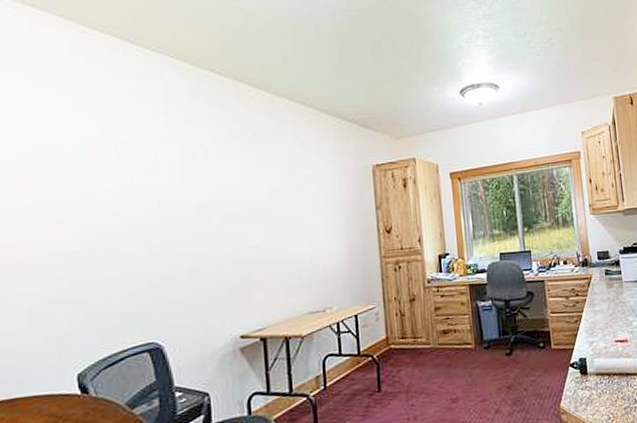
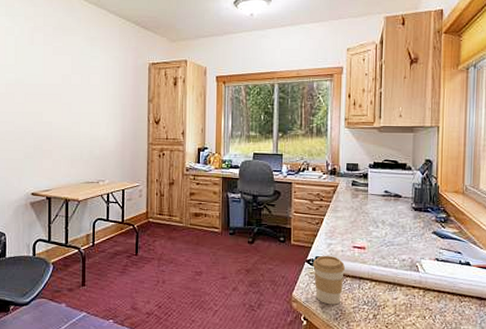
coffee cup: none [577,354,612,410] -> present [313,255,346,305]

